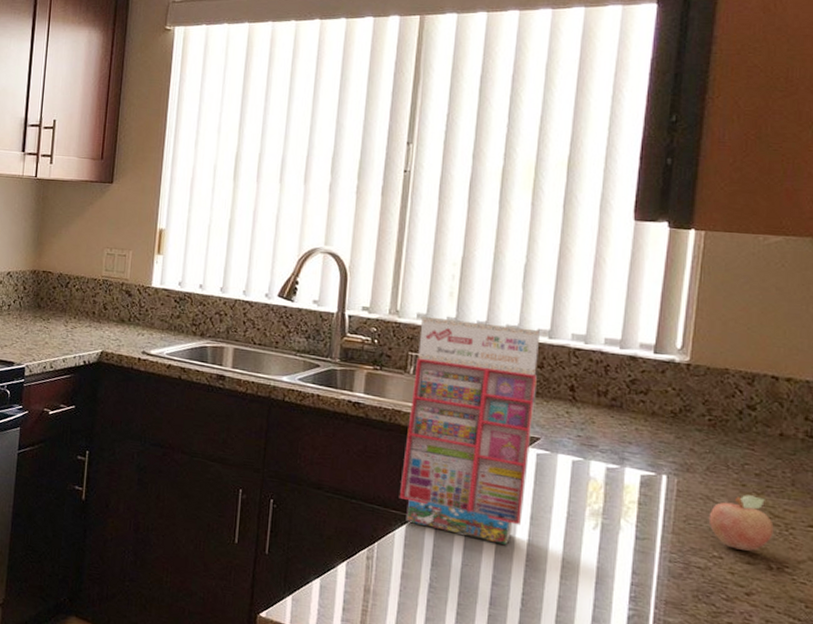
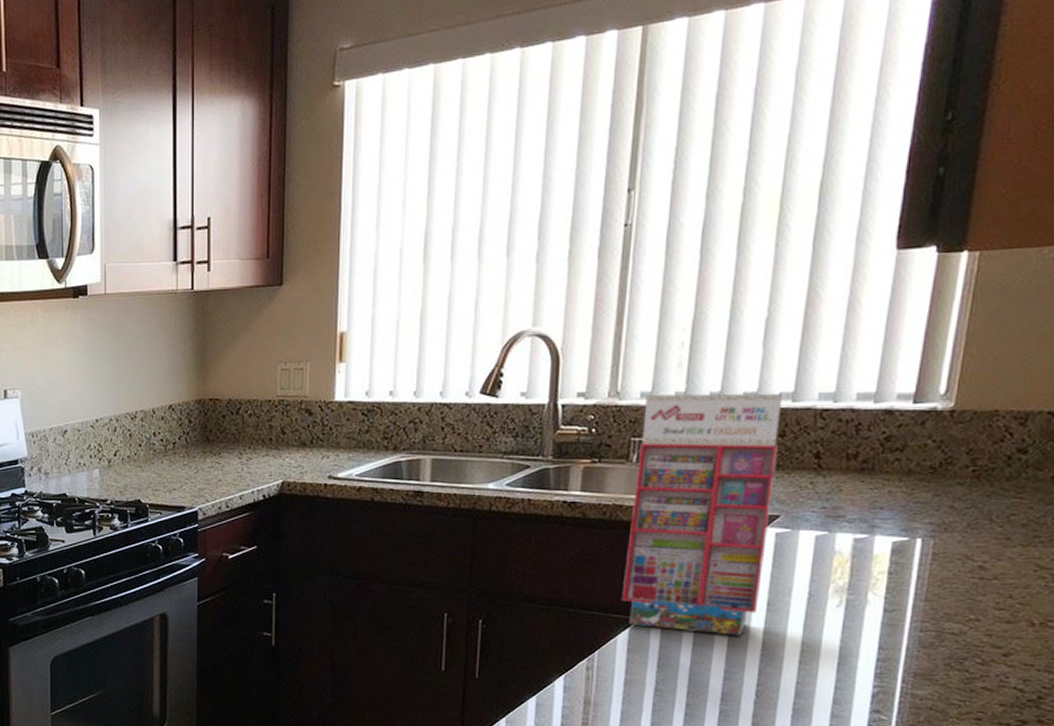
fruit: present [708,495,774,551] -> none [966,548,1039,609]

